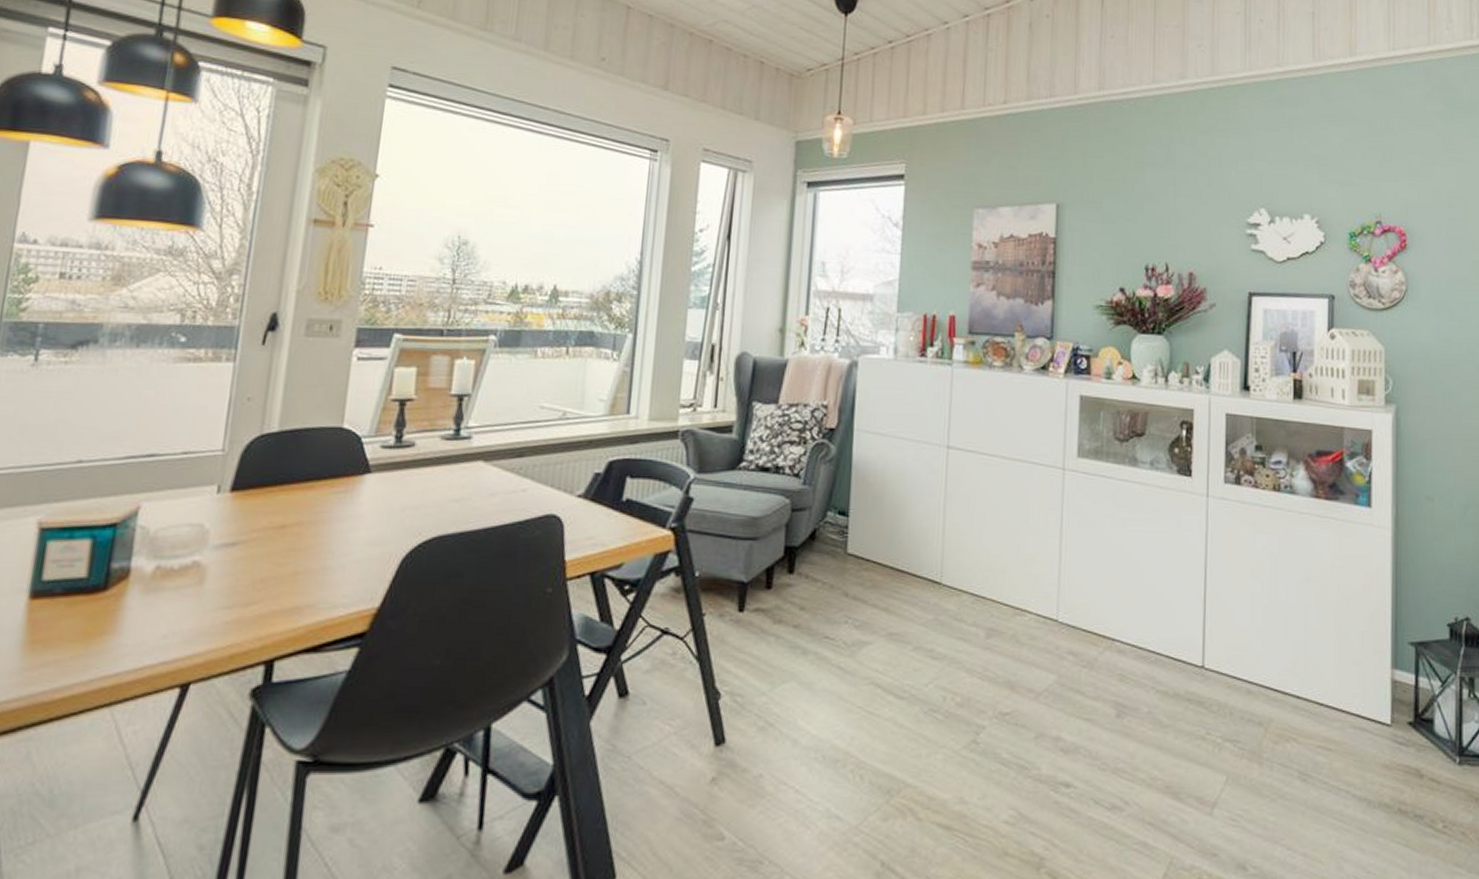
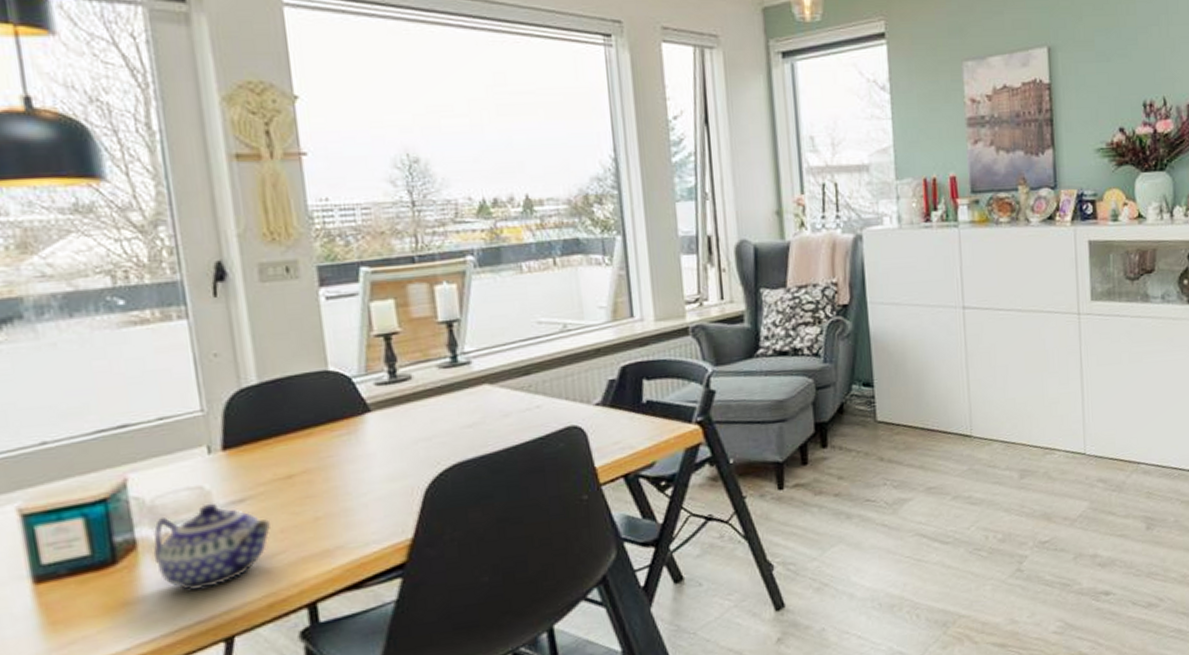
teapot: none [141,542,253,630] -> present [153,503,270,591]

